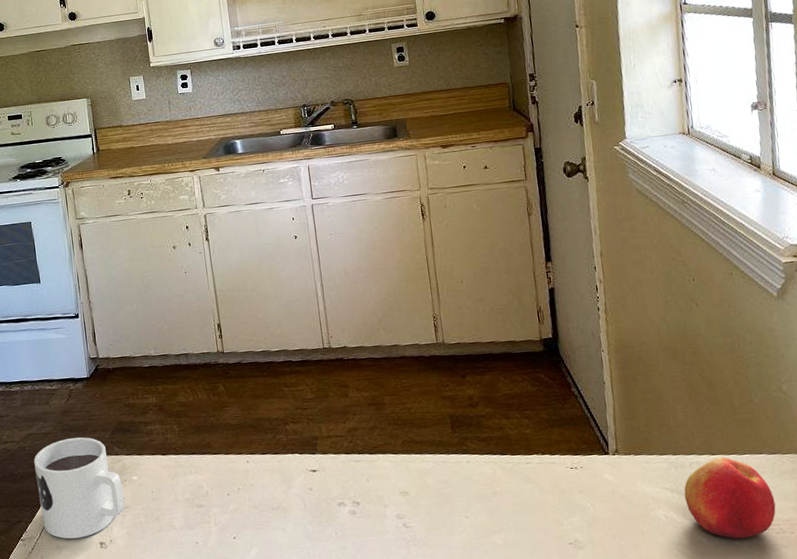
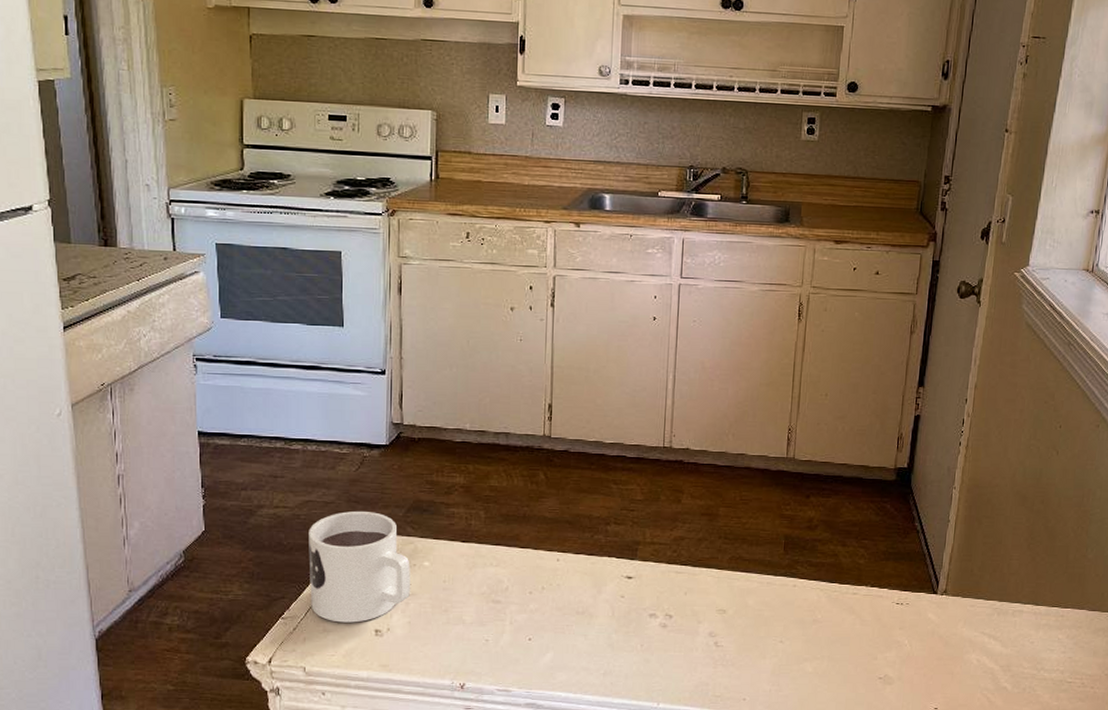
apple: present [684,457,776,539] -> none [1000,608,1084,689]

